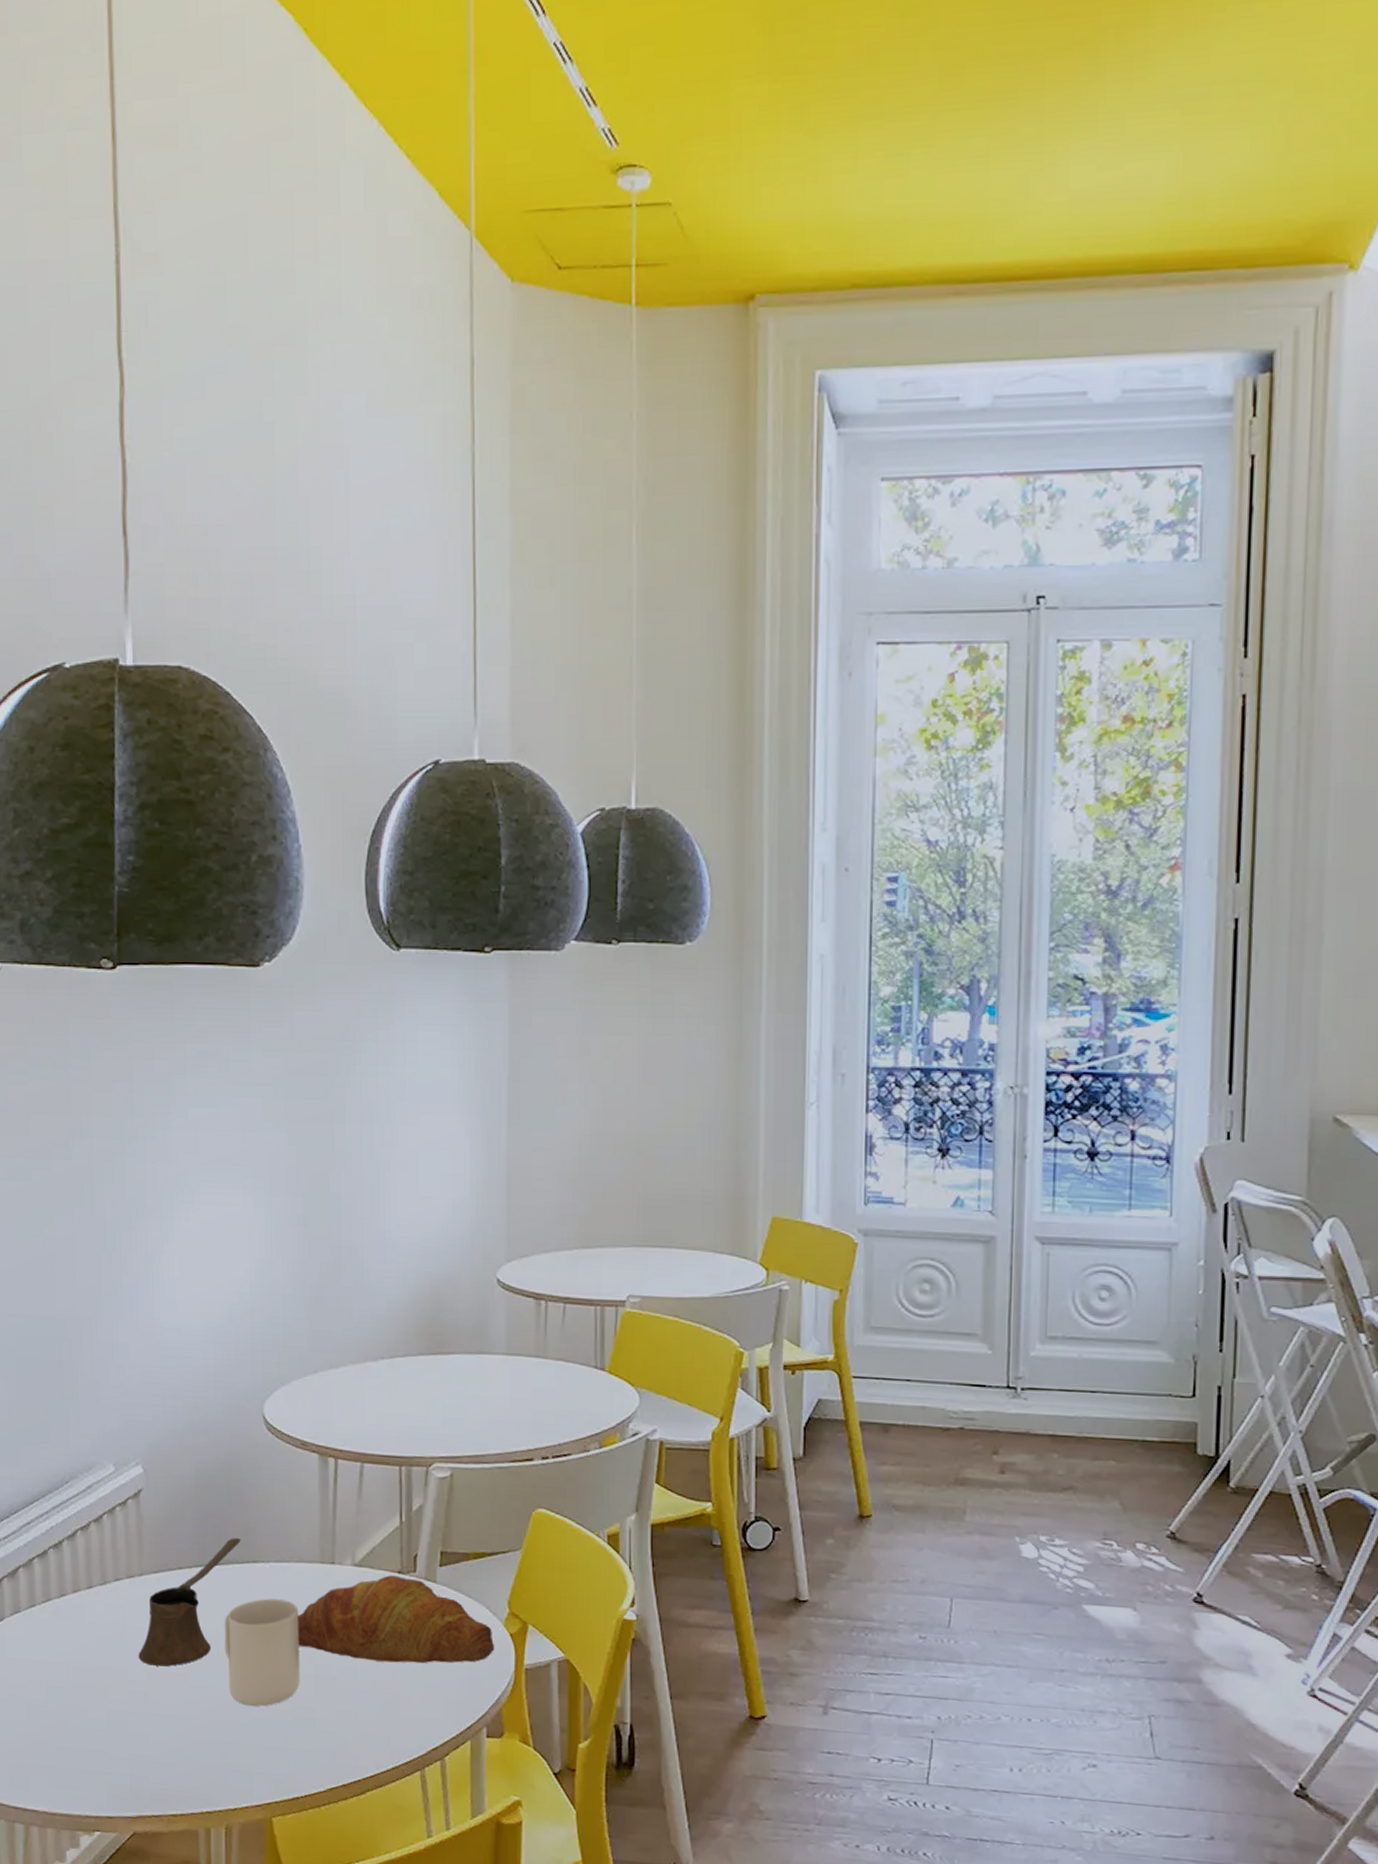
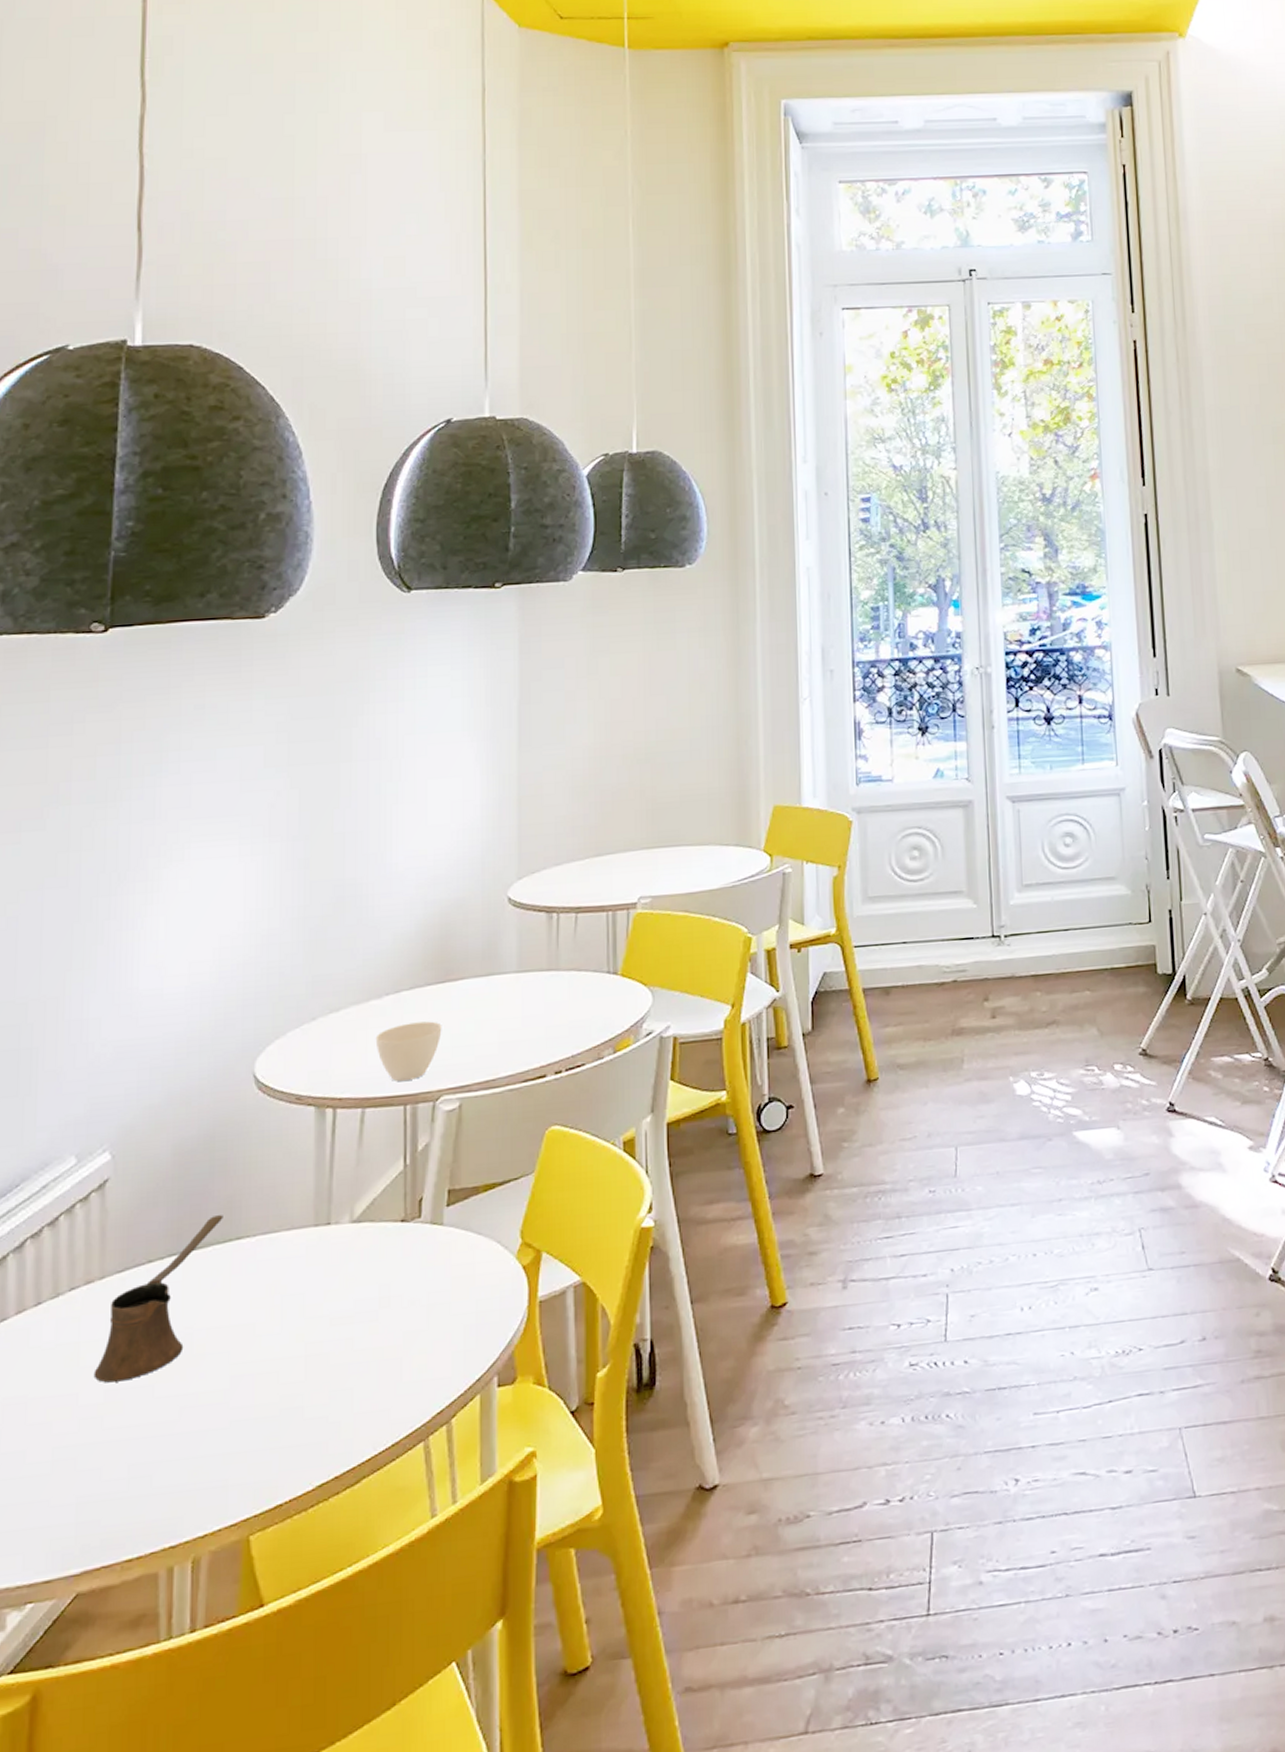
cup: present [224,1598,300,1706] -> none [199,1275,288,1407]
pastry: present [298,1575,494,1664] -> none [286,1225,505,1327]
cup: none [372,1388,434,1444] -> present [375,1021,442,1082]

